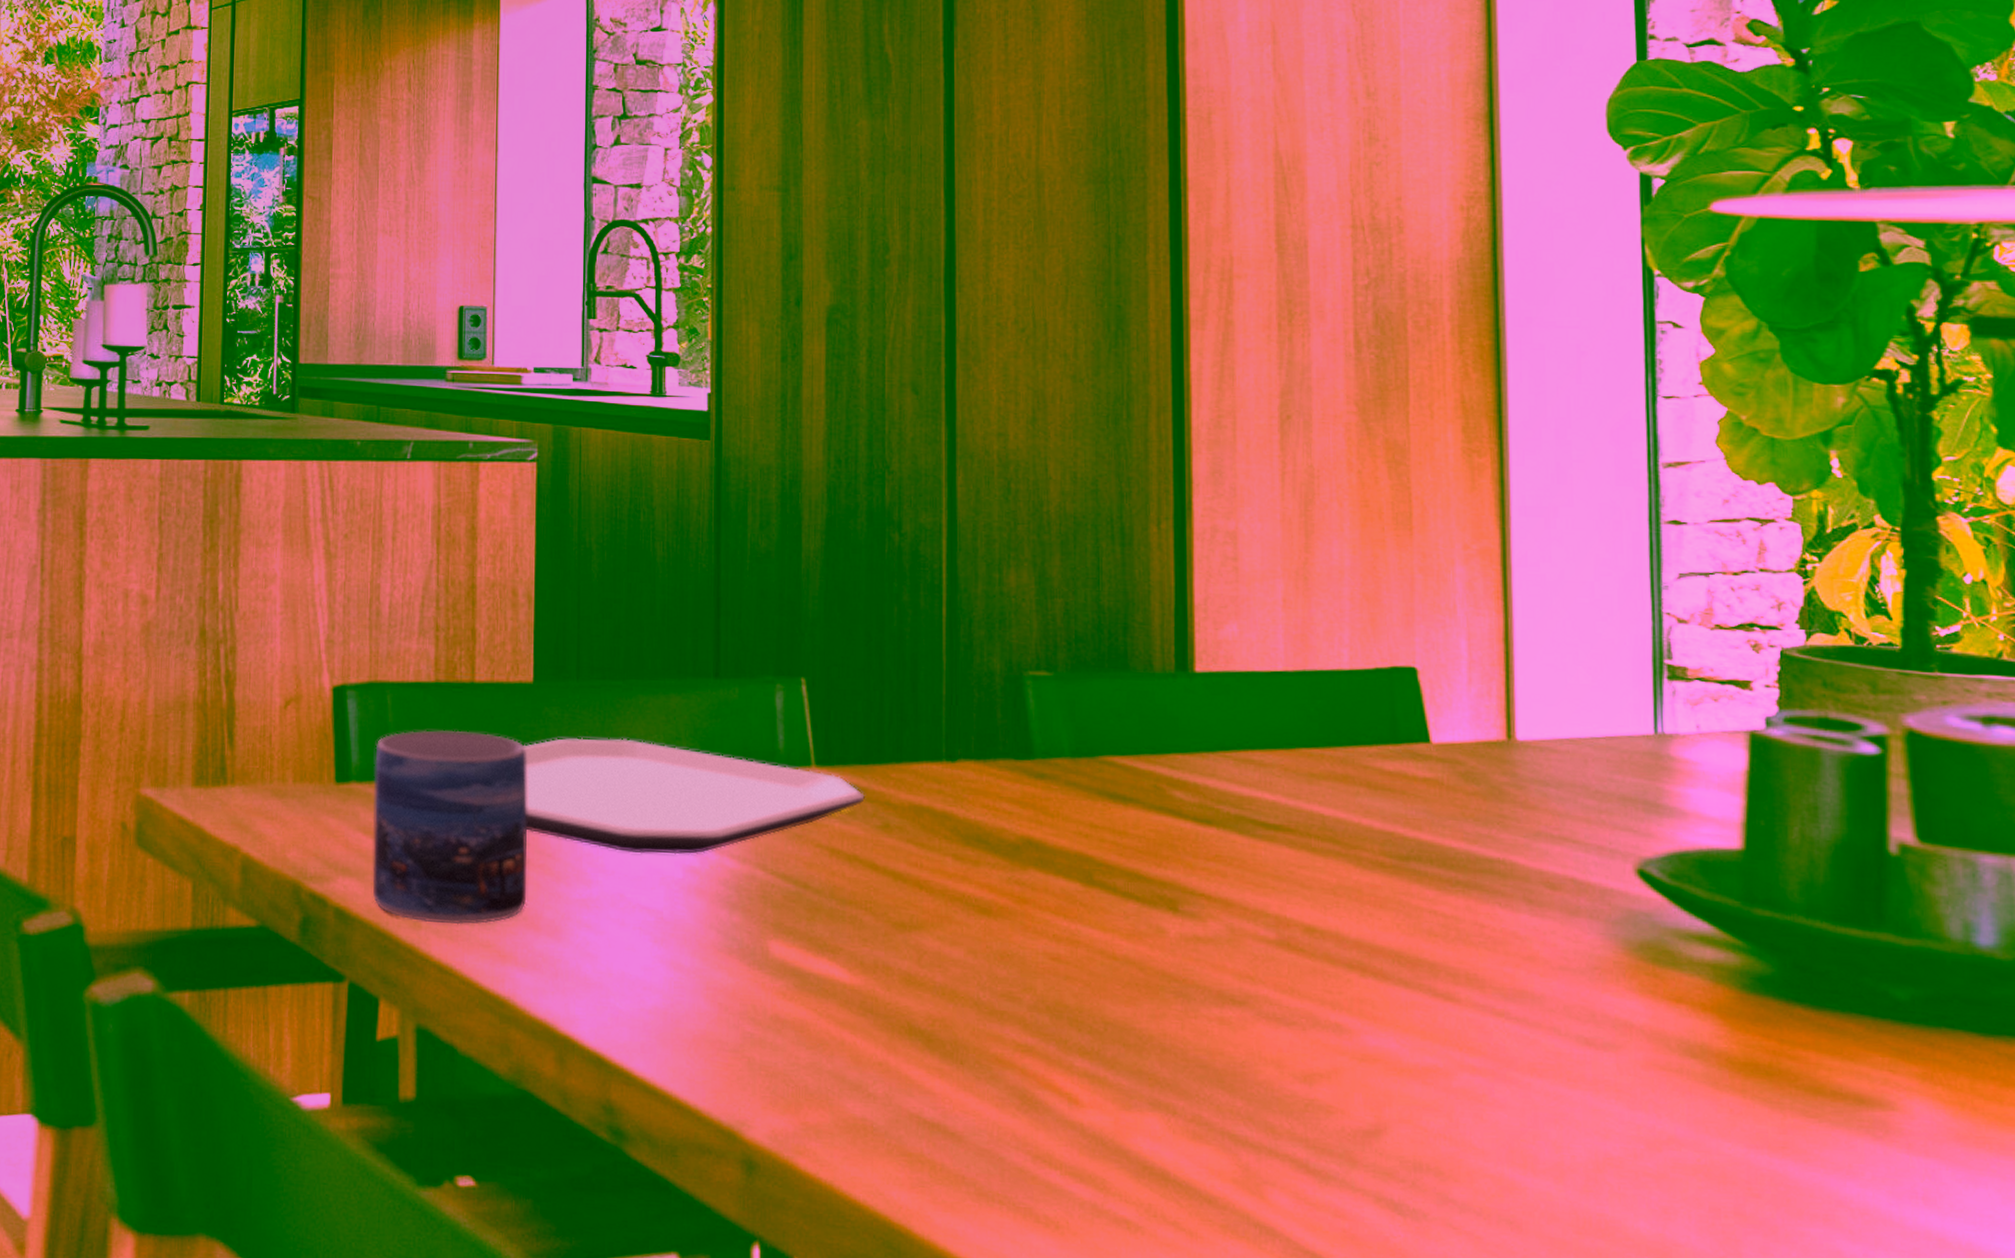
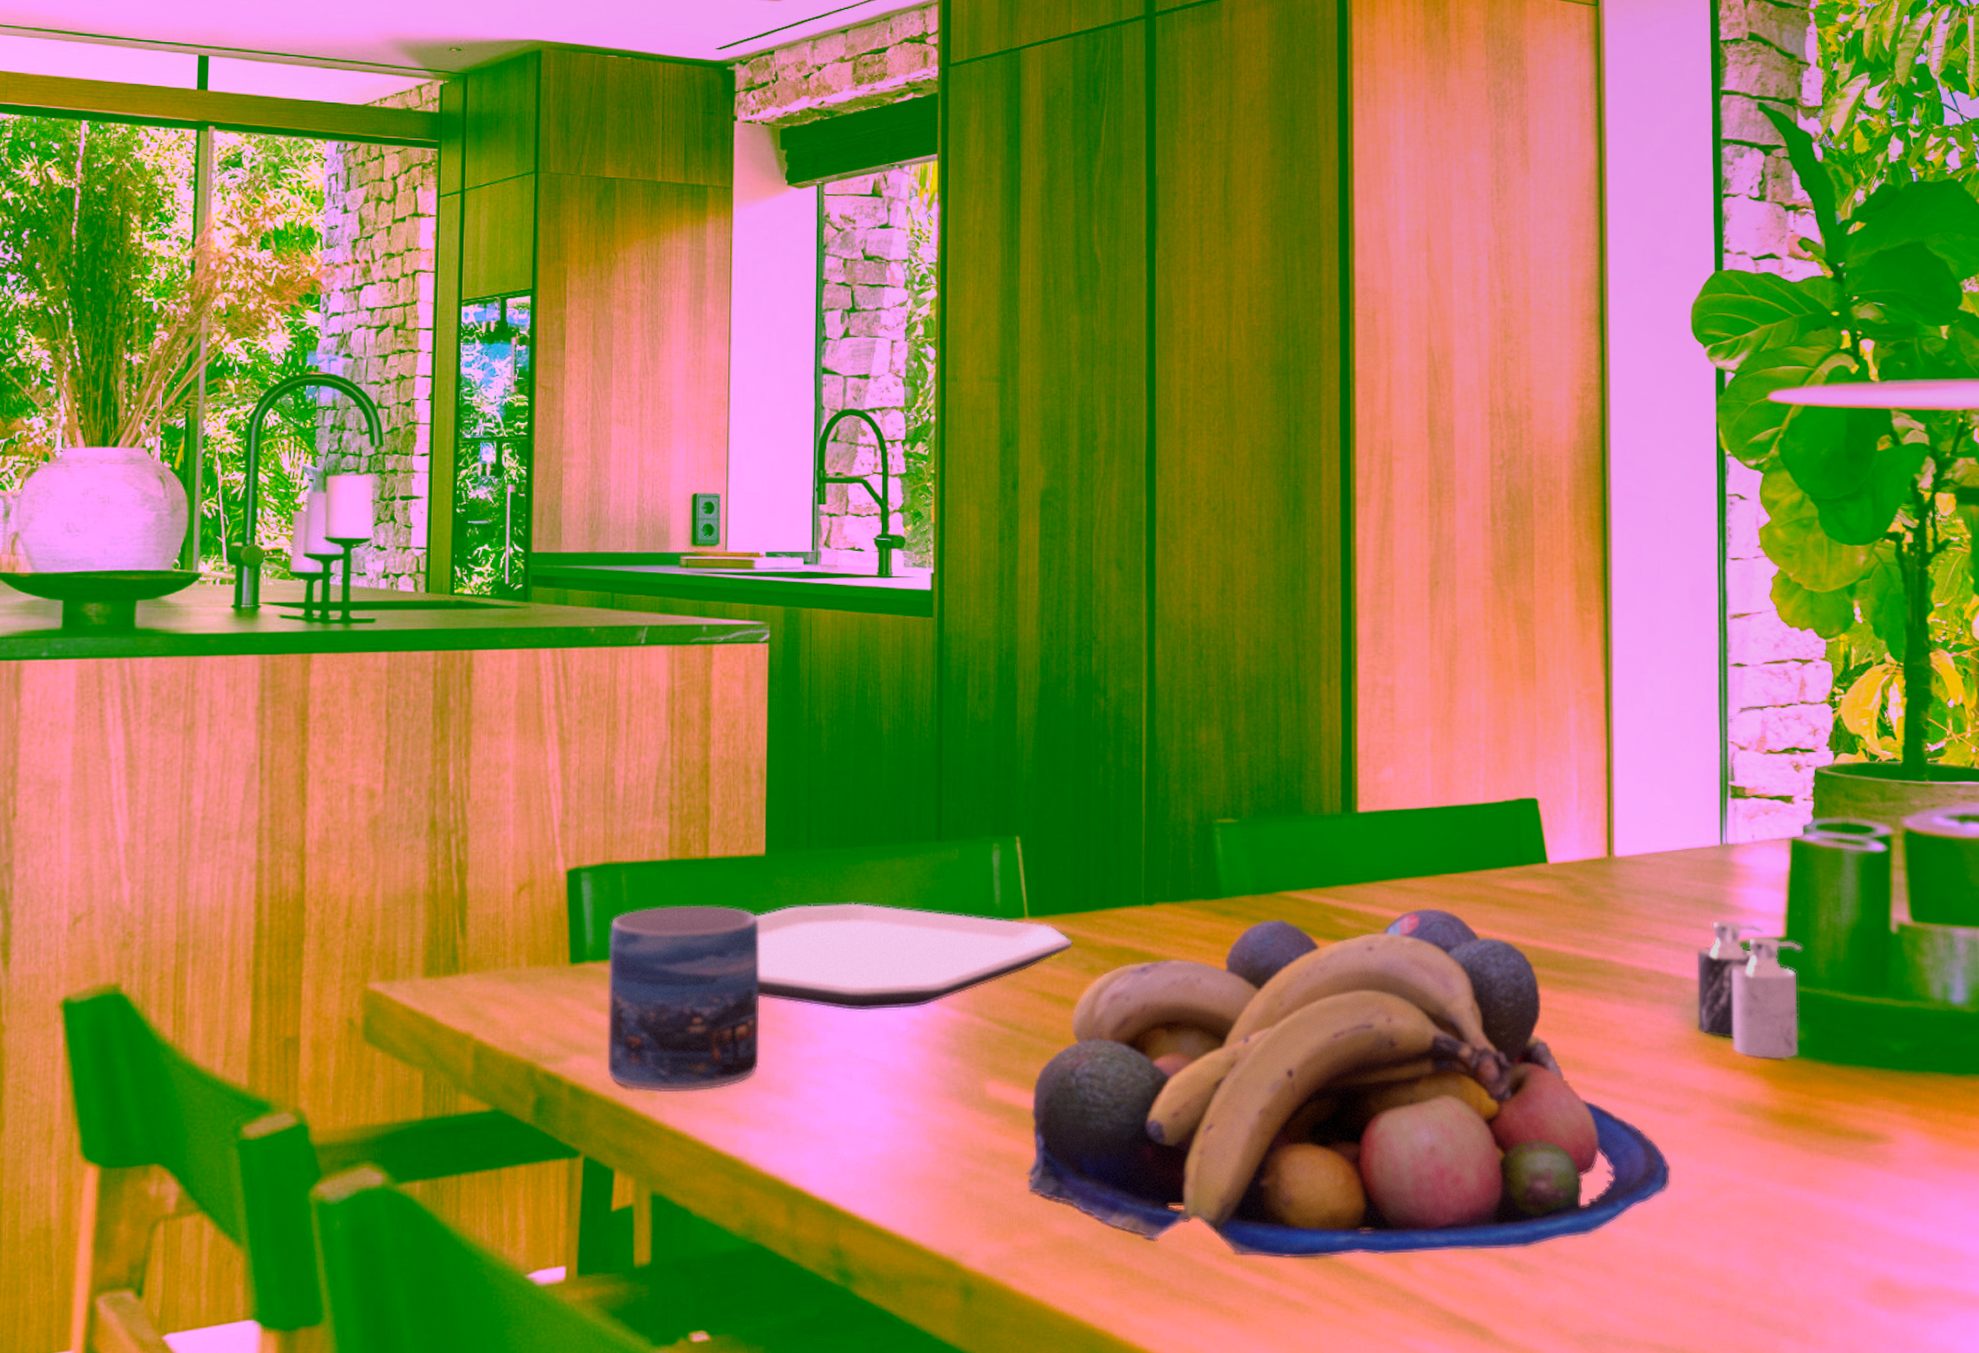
fruit bowl: none [814,785,1594,1188] -> present [1026,908,1670,1259]
candle: none [1625,822,1766,996] -> present [1696,919,1801,1060]

